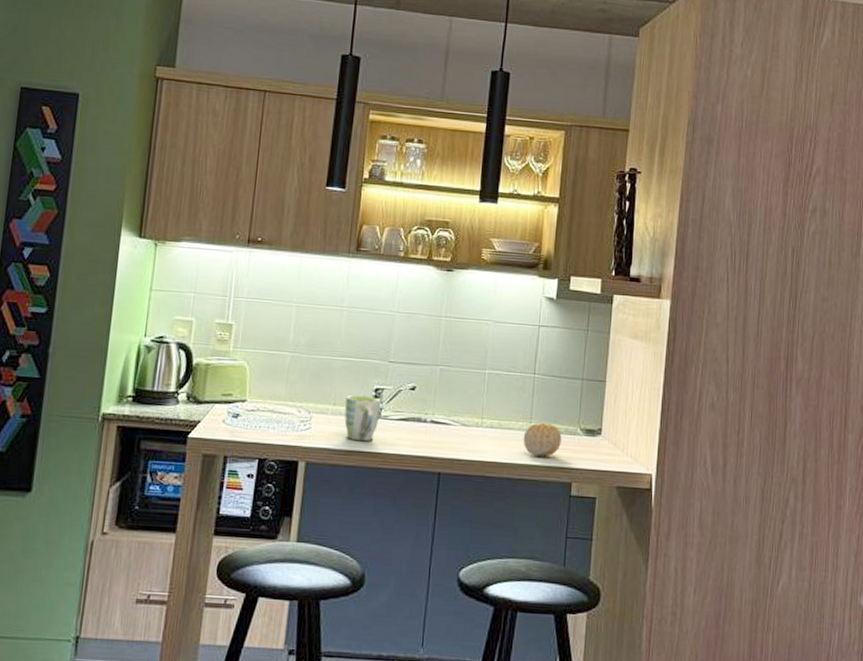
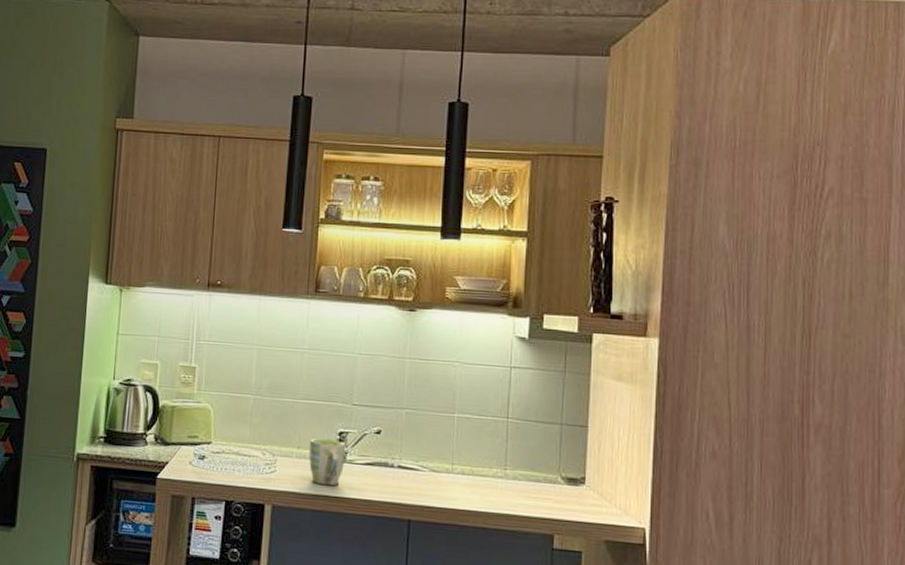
fruit: present [523,422,562,456] -> none [497,469,541,506]

